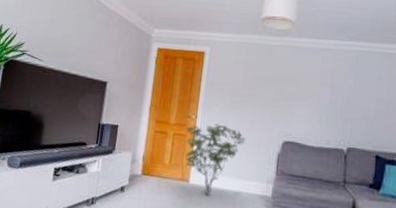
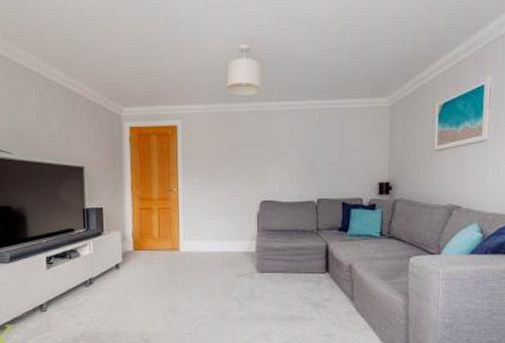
shrub: present [185,123,245,196] -> none [169,193,226,259]

